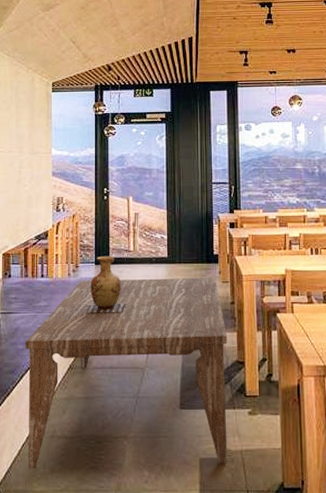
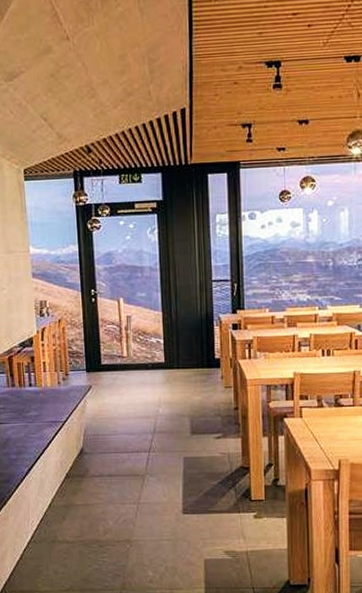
dining table: present [25,277,228,469] -> none [18,382,233,572]
vase: present [86,255,126,313] -> none [79,362,122,422]

